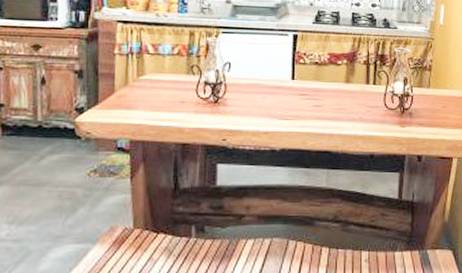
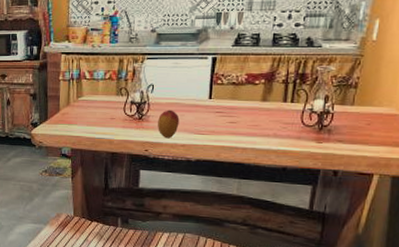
fruit: none [237,91,261,125] -> present [158,110,180,139]

